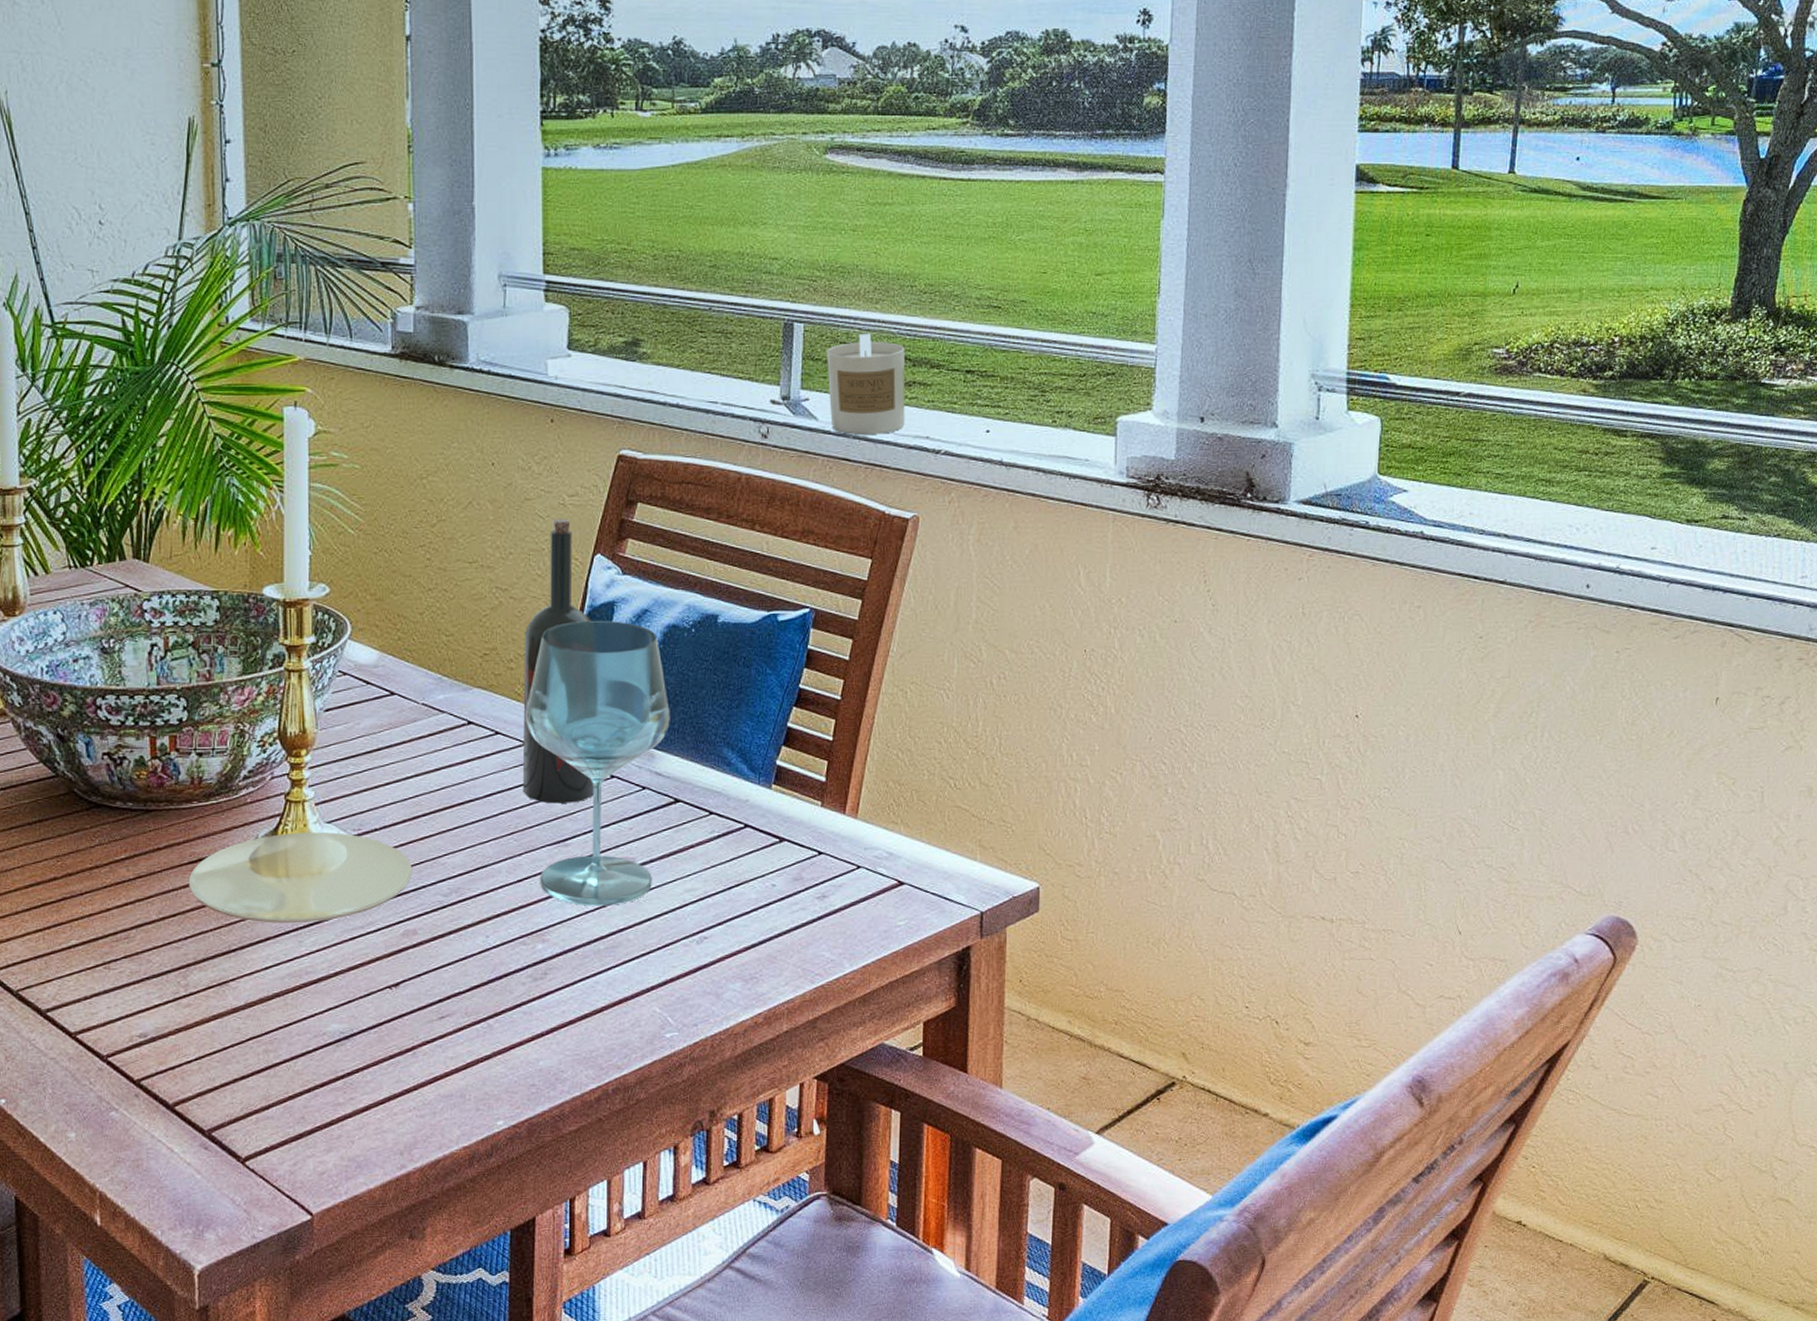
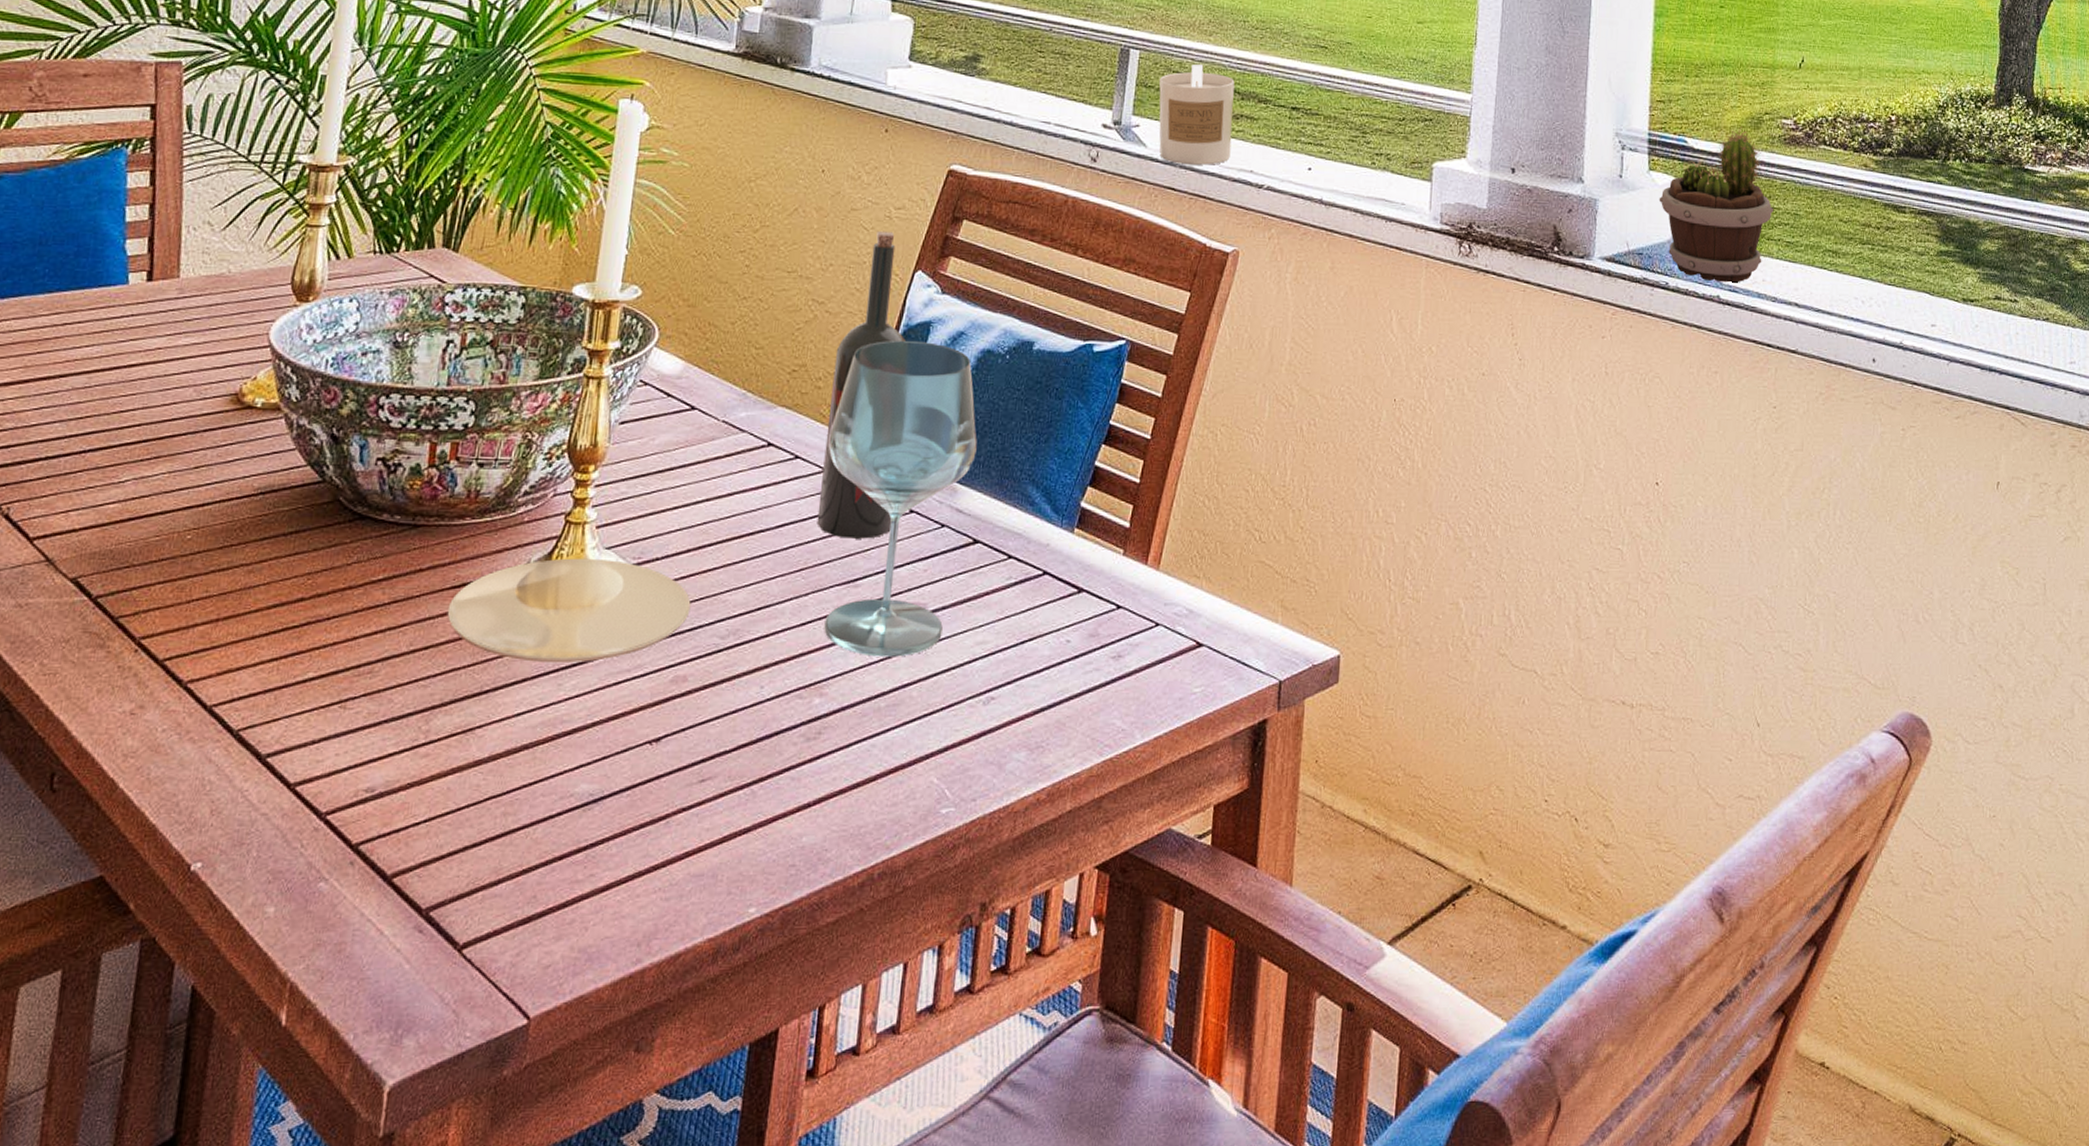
flowerpot: none [1358,359,1483,518] -> present [1659,126,1774,283]

